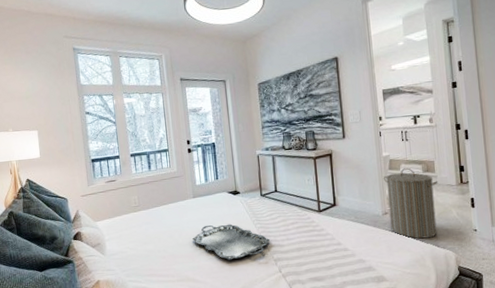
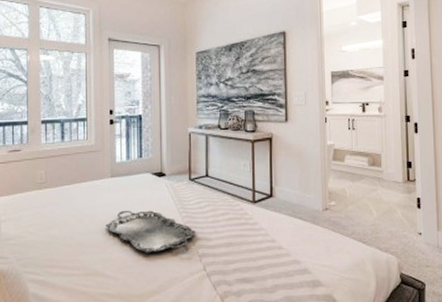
laundry hamper: present [384,168,438,239] -> none [327,159,384,240]

